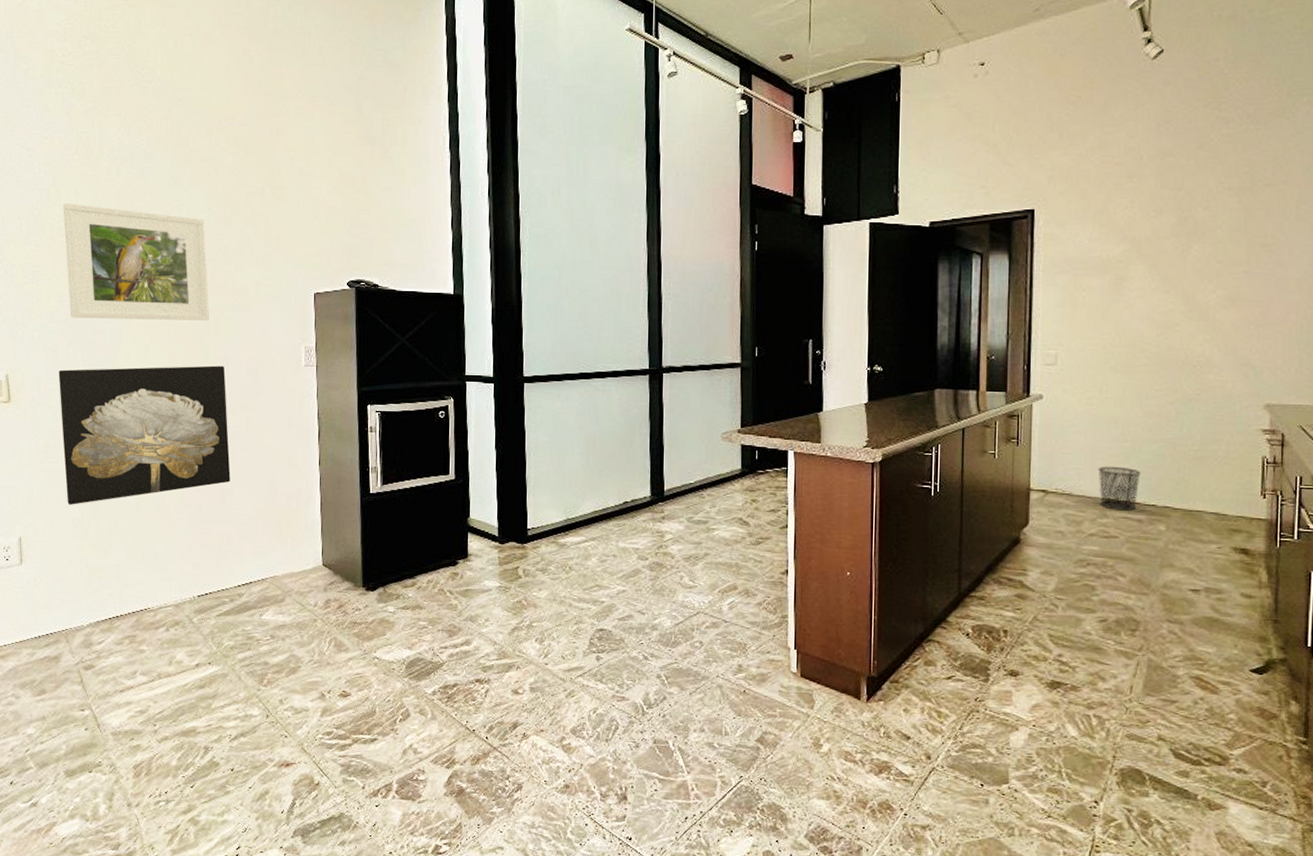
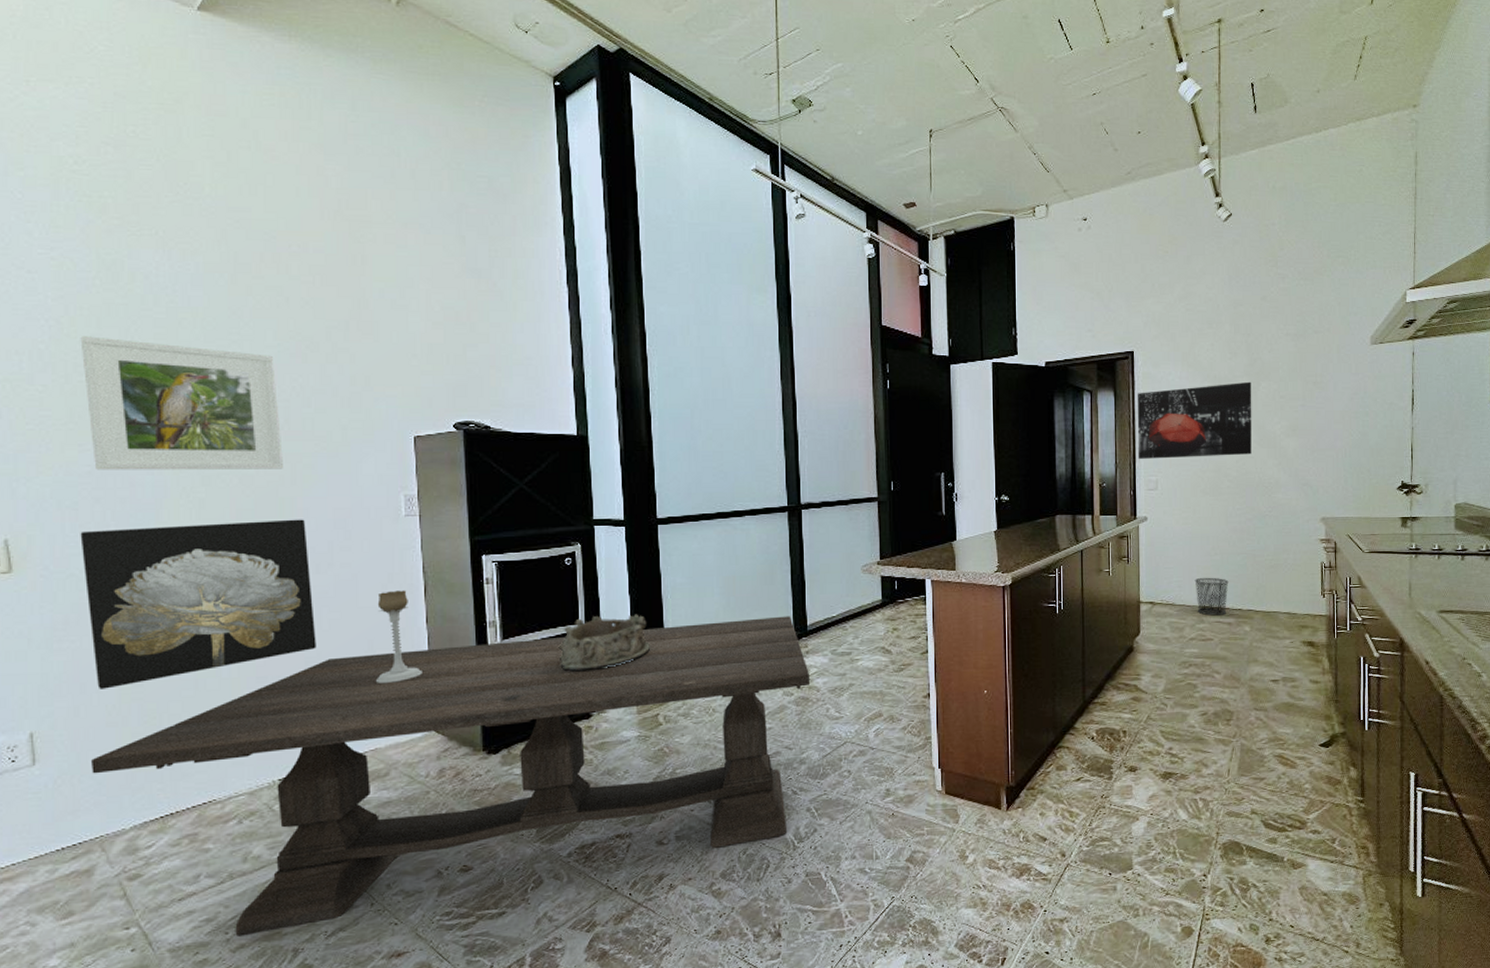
dining table: none [61,479,666,730] -> present [92,616,811,936]
candle holder: none [276,434,314,518] -> present [375,590,422,683]
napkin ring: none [430,468,514,520] -> present [558,614,651,672]
wall art: none [1034,243,1180,331] -> present [1137,381,1252,460]

